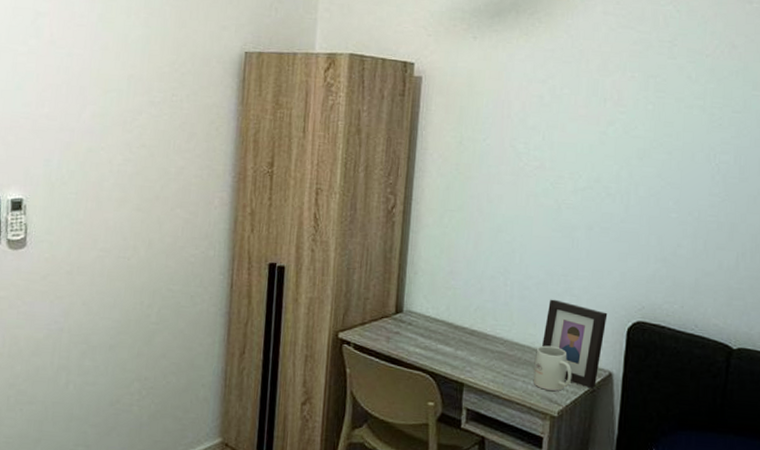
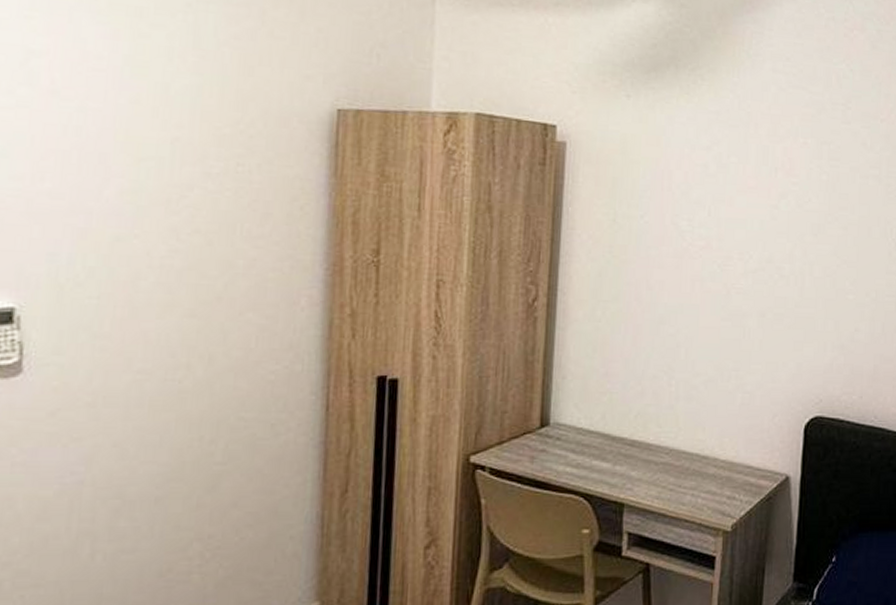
mug: present [533,345,572,391] -> none [703,451,746,502]
picture frame: present [542,299,608,389] -> none [713,398,783,496]

